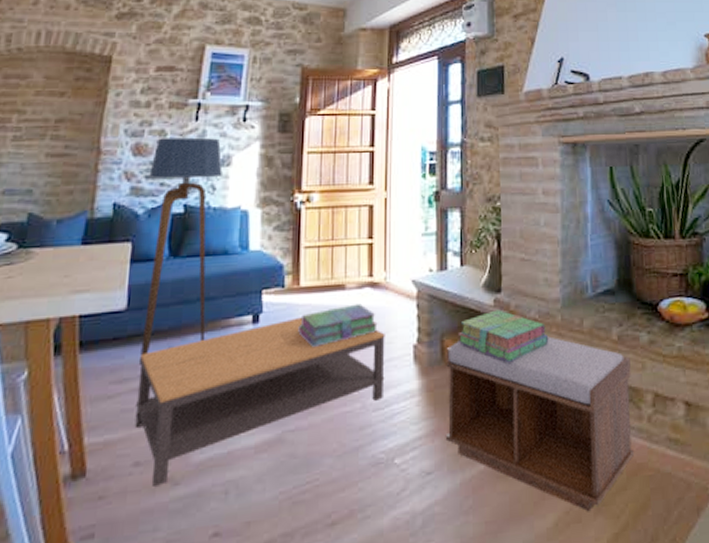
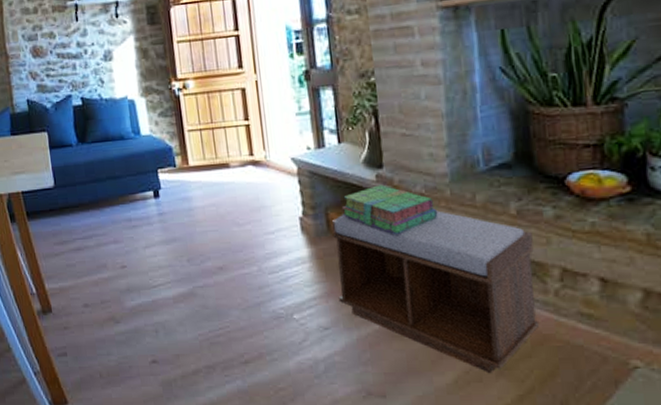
coffee table: present [134,317,385,488] -> none [72,192,277,324]
floor lamp: present [140,137,223,365] -> none [48,35,119,231]
stack of books: present [298,303,378,347] -> none [193,180,264,218]

